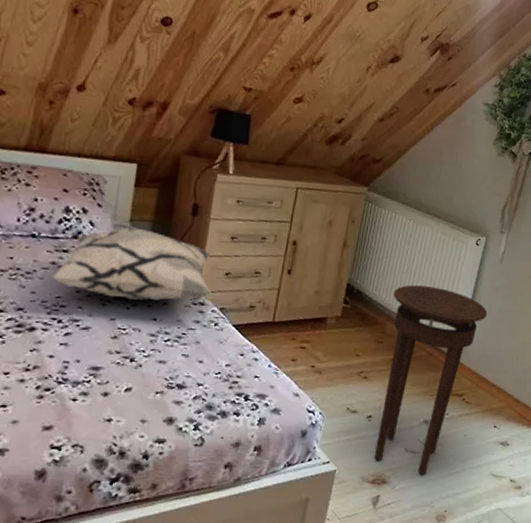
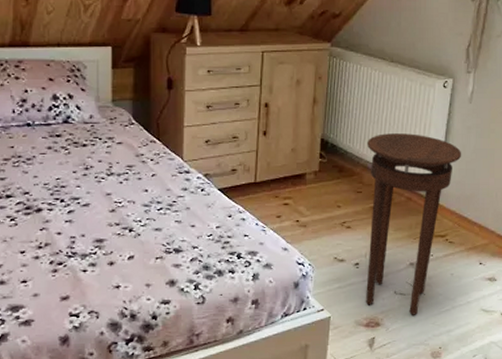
decorative pillow: present [51,228,212,301] -> none [49,108,195,174]

